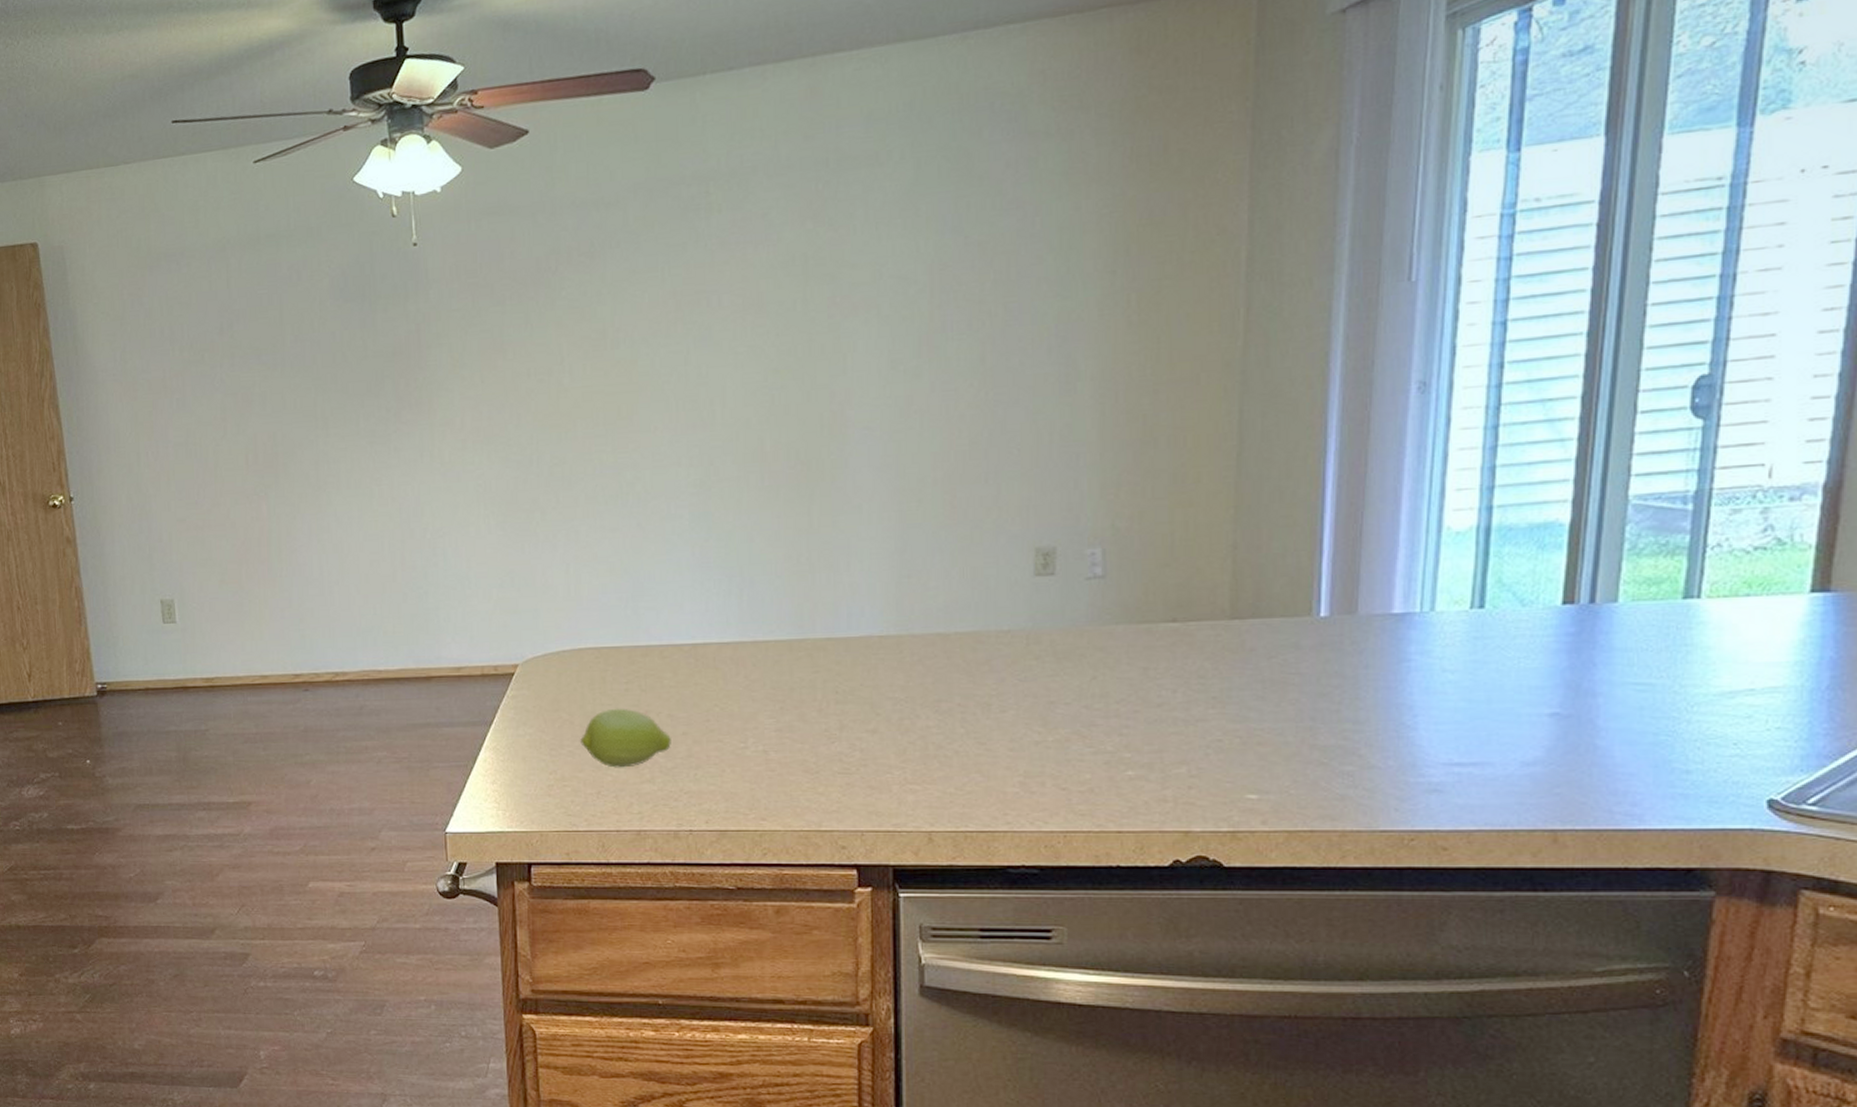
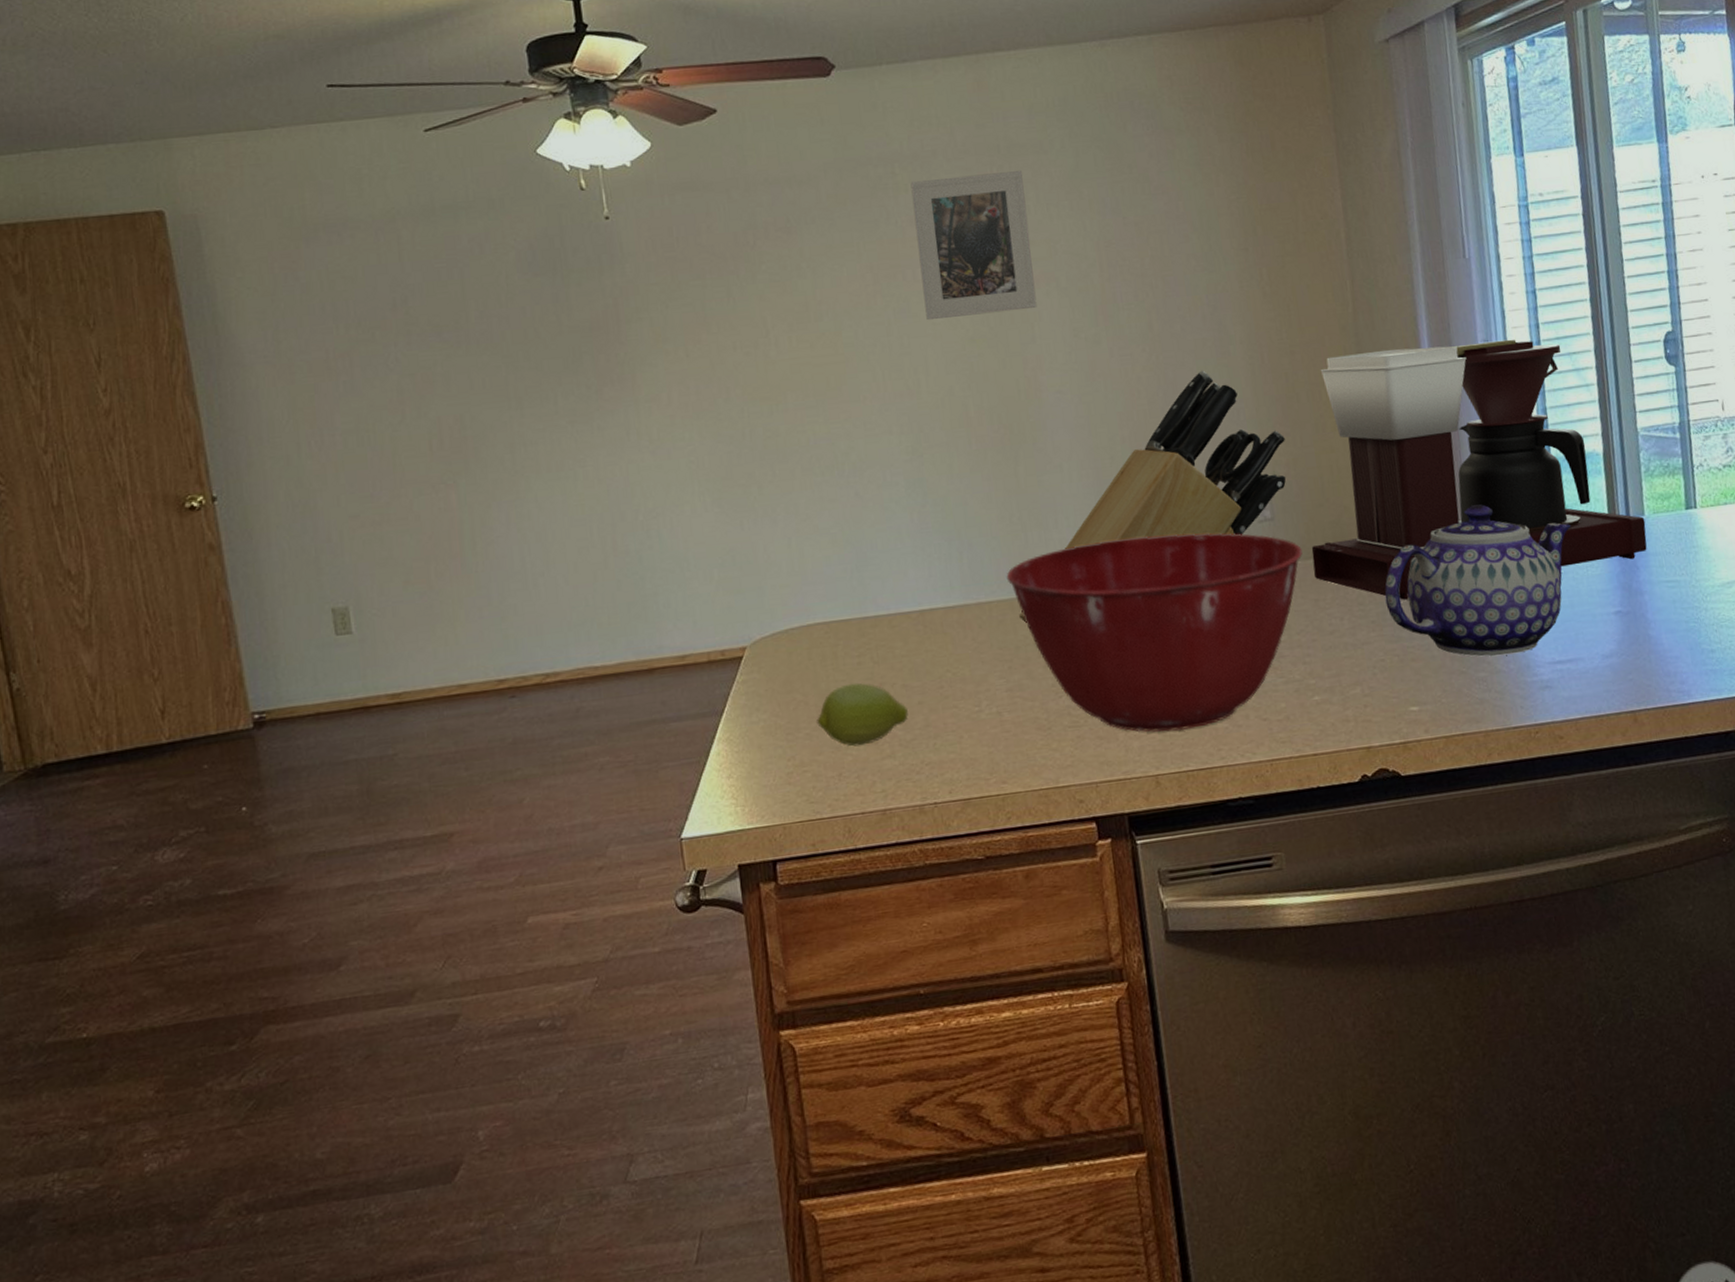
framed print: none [725,186,853,350] -> present [910,171,1037,321]
mixing bowl: none [787,586,1136,791] -> present [1006,533,1303,733]
knife block: none [797,409,1132,665] -> present [1019,370,1287,623]
coffee maker: none [1147,380,1617,677] -> present [1311,339,1647,600]
teapot: none [1234,576,1506,750] -> present [1384,504,1572,657]

